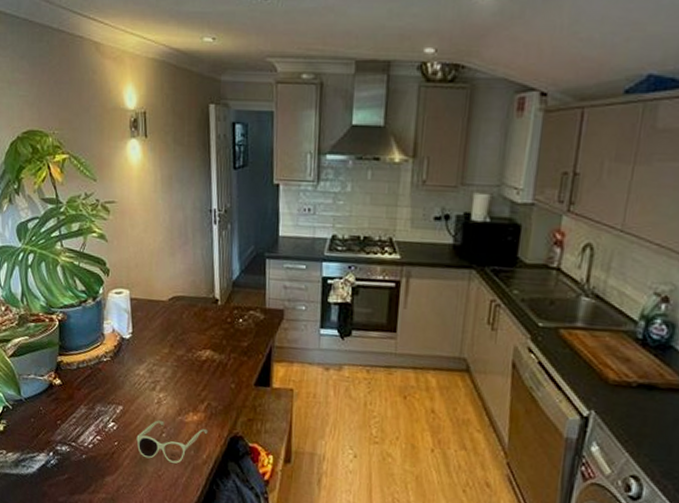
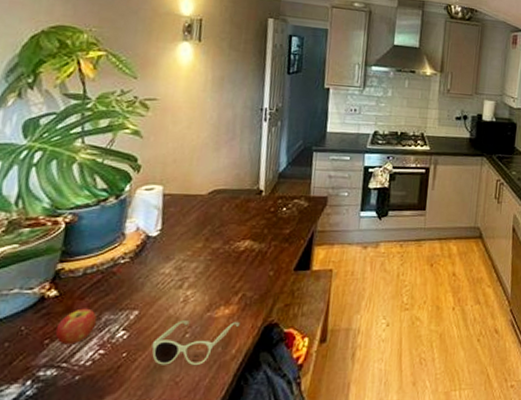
fruit: none [64,397,92,428] -> present [55,308,98,345]

